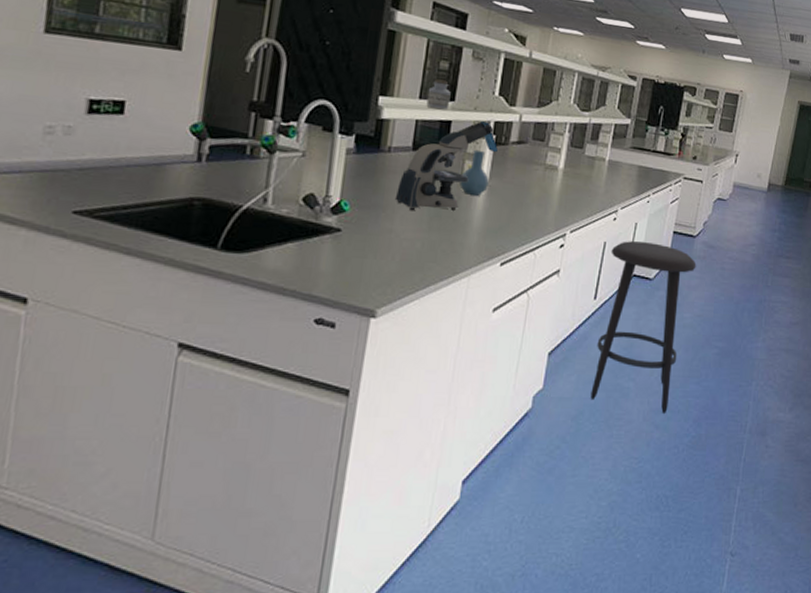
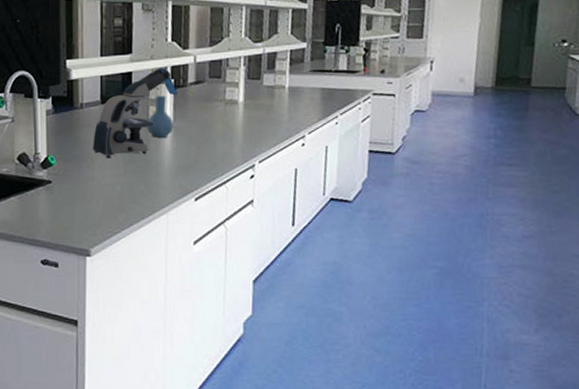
jar: present [426,79,451,110] -> none [107,35,128,63]
stool: present [590,241,696,413] -> none [301,164,400,337]

